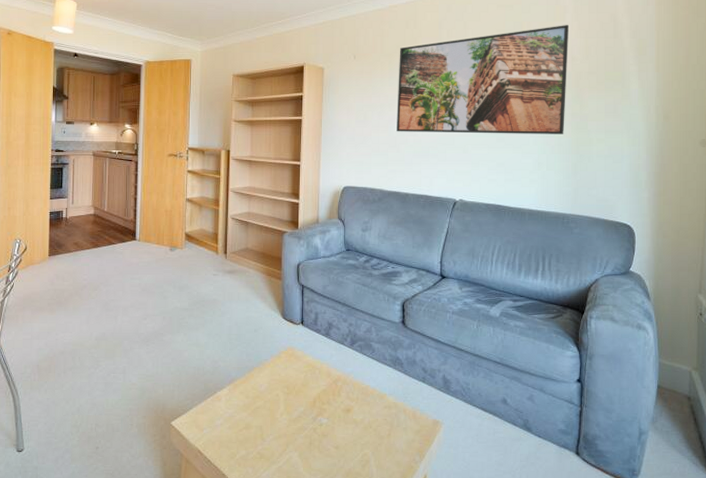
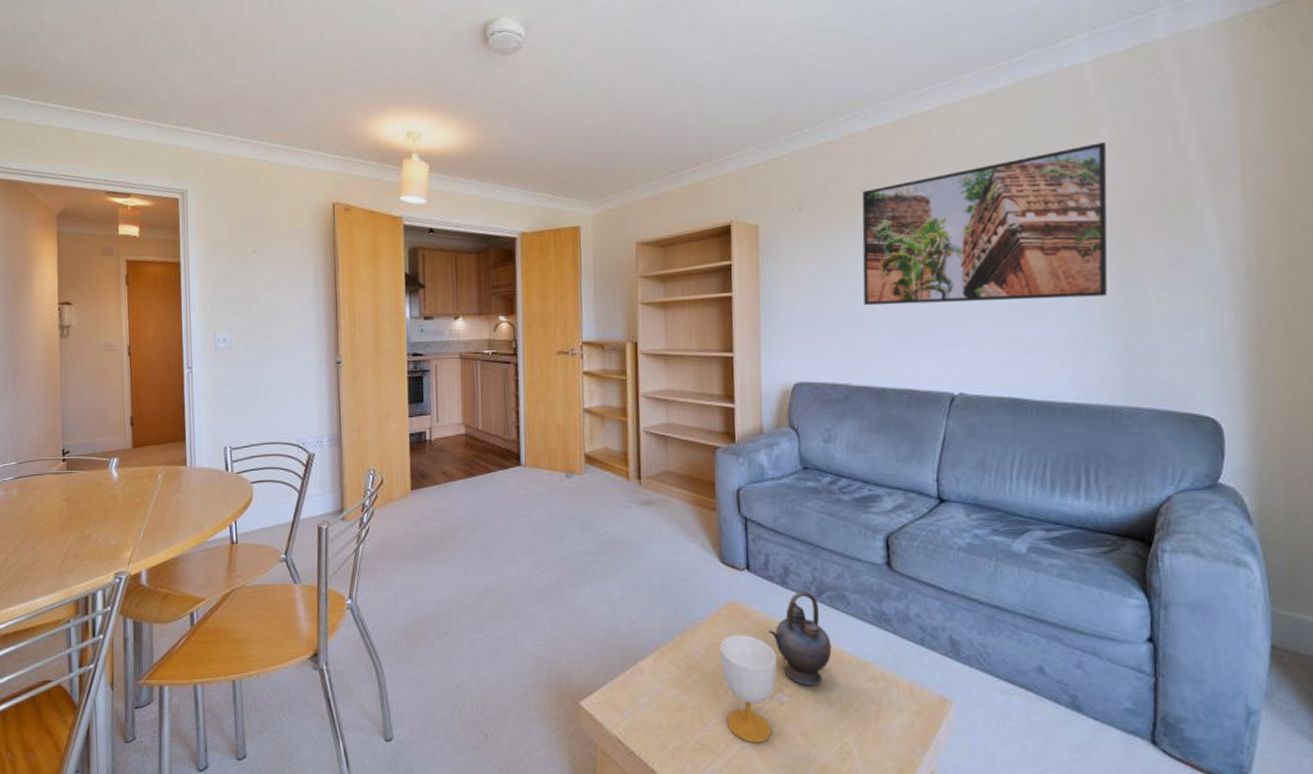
cup: none [279,373,319,453] -> present [720,635,777,743]
teapot: none [314,341,360,411] -> present [768,591,832,685]

